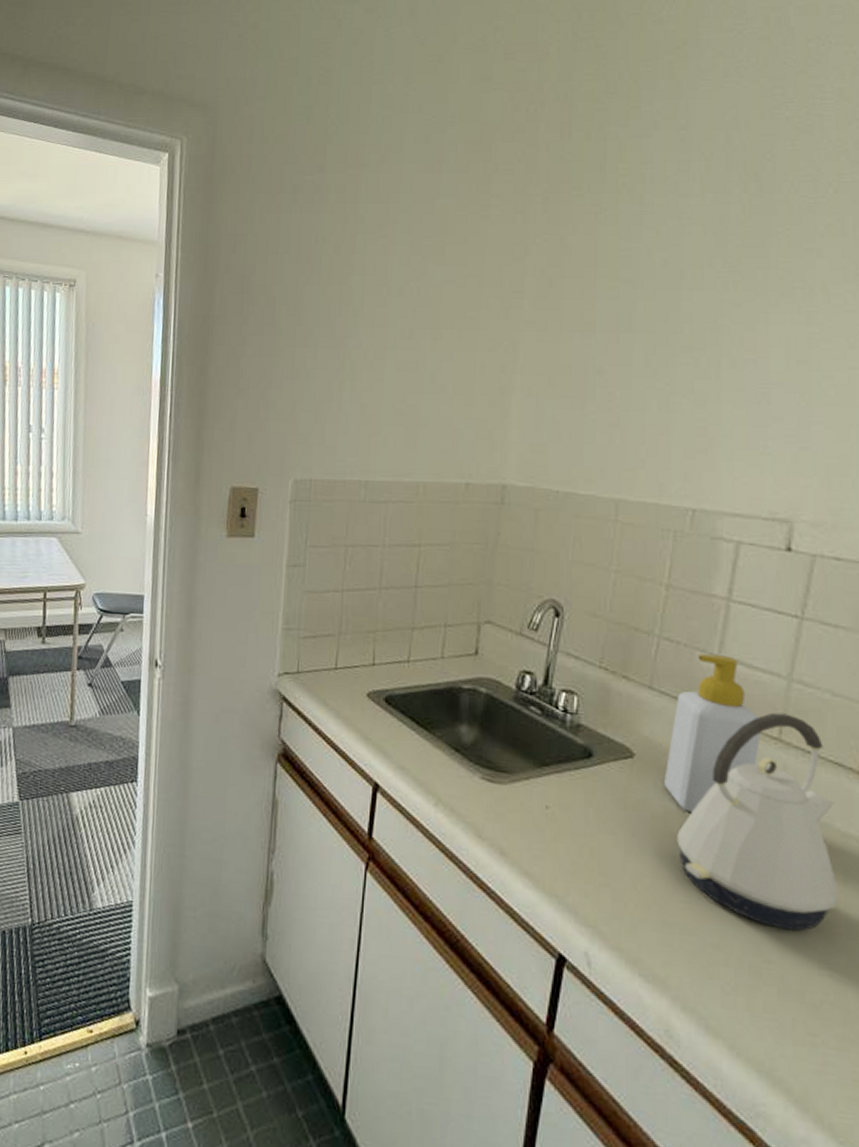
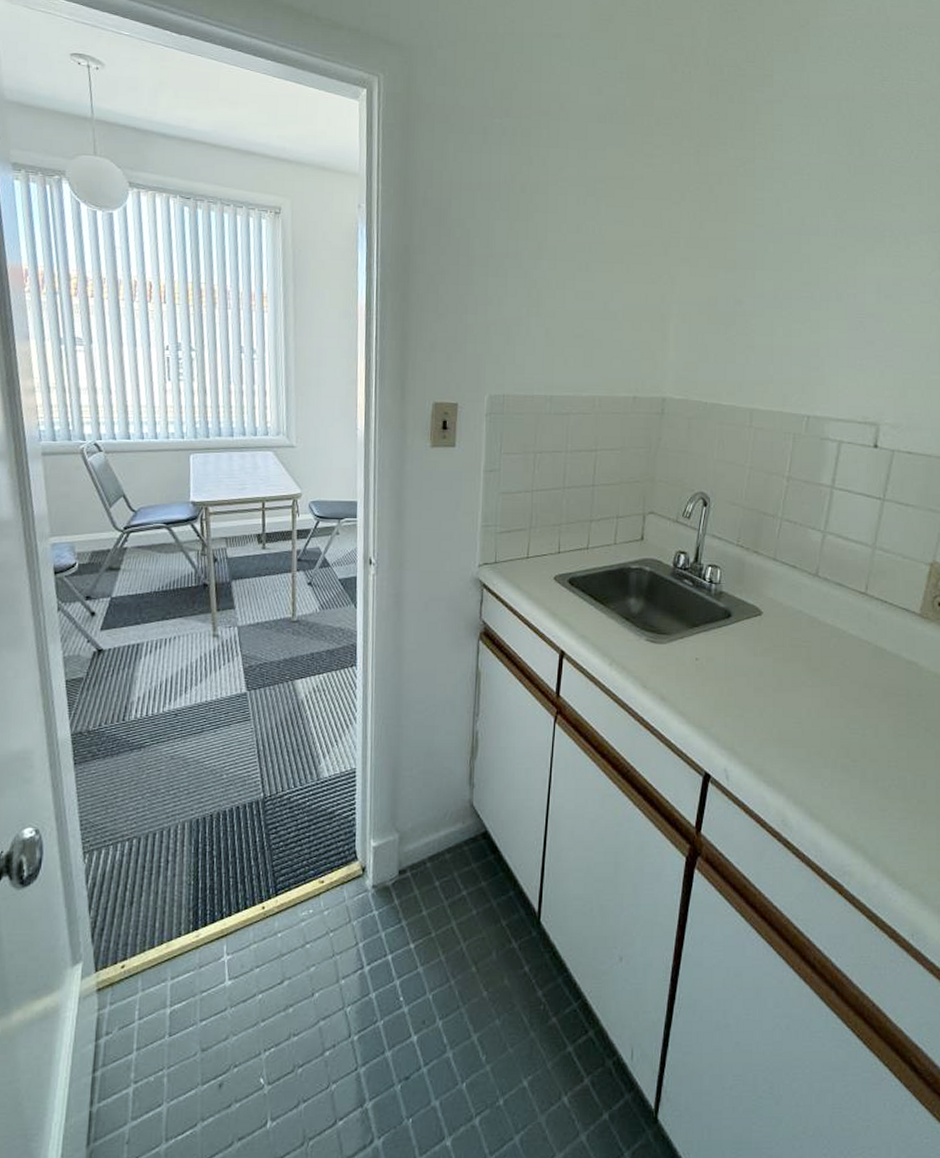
soap bottle: present [664,654,762,812] -> none [784,531,854,654]
kettle: present [677,712,838,931] -> none [792,573,903,736]

